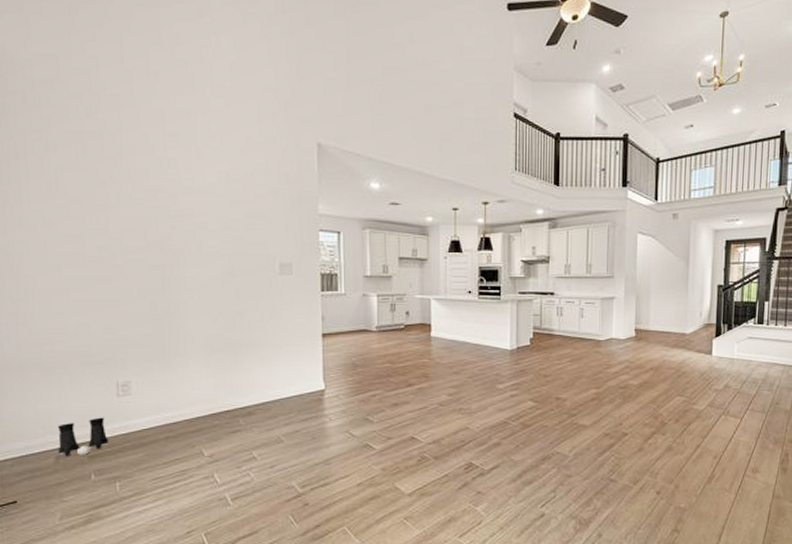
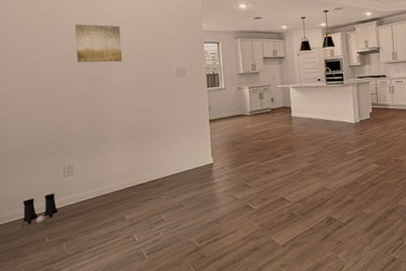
wall art: none [134,188,204,247] -> present [75,24,123,63]

